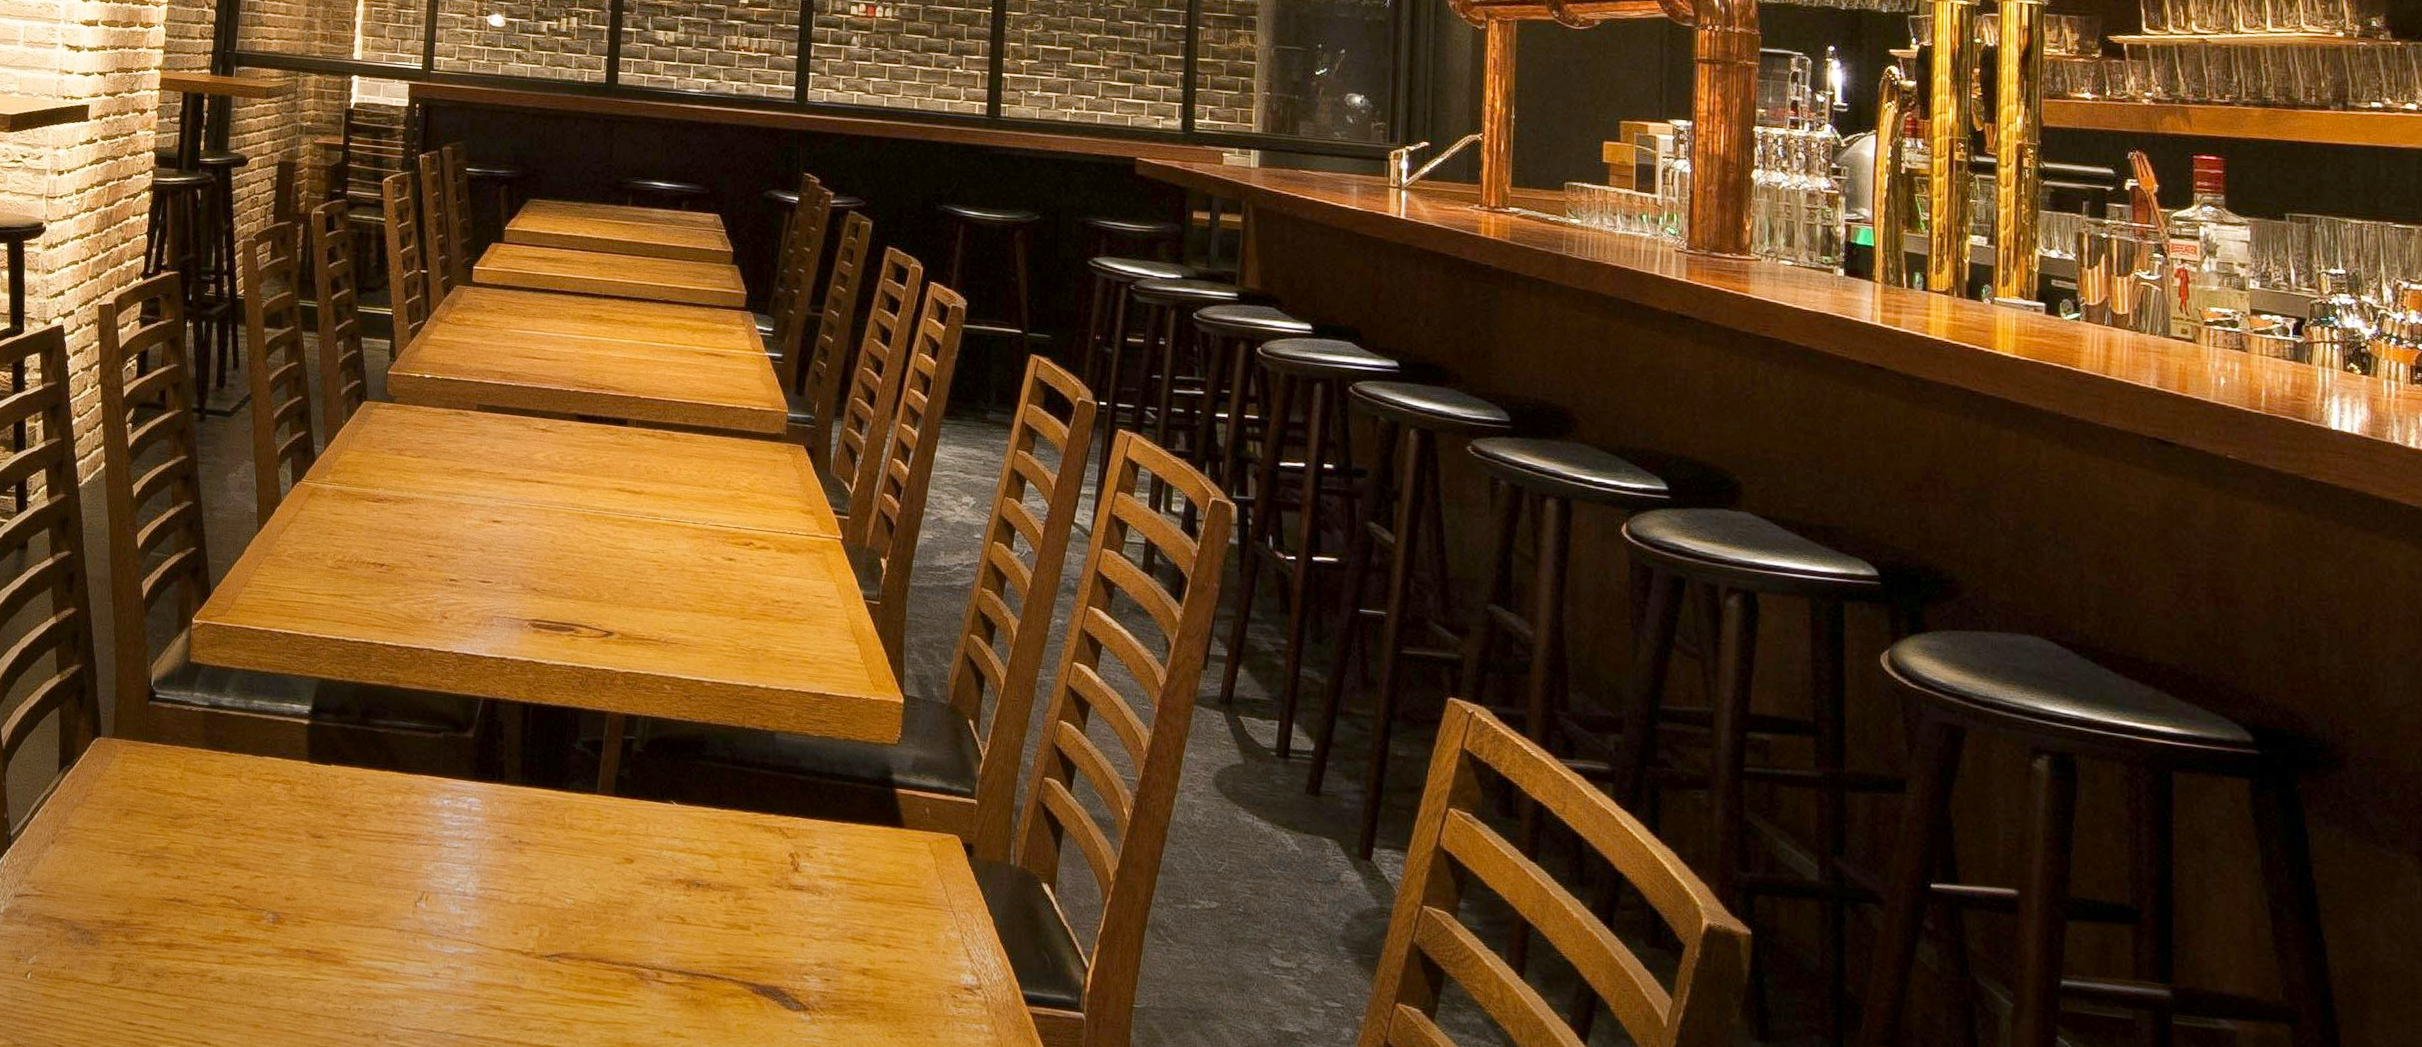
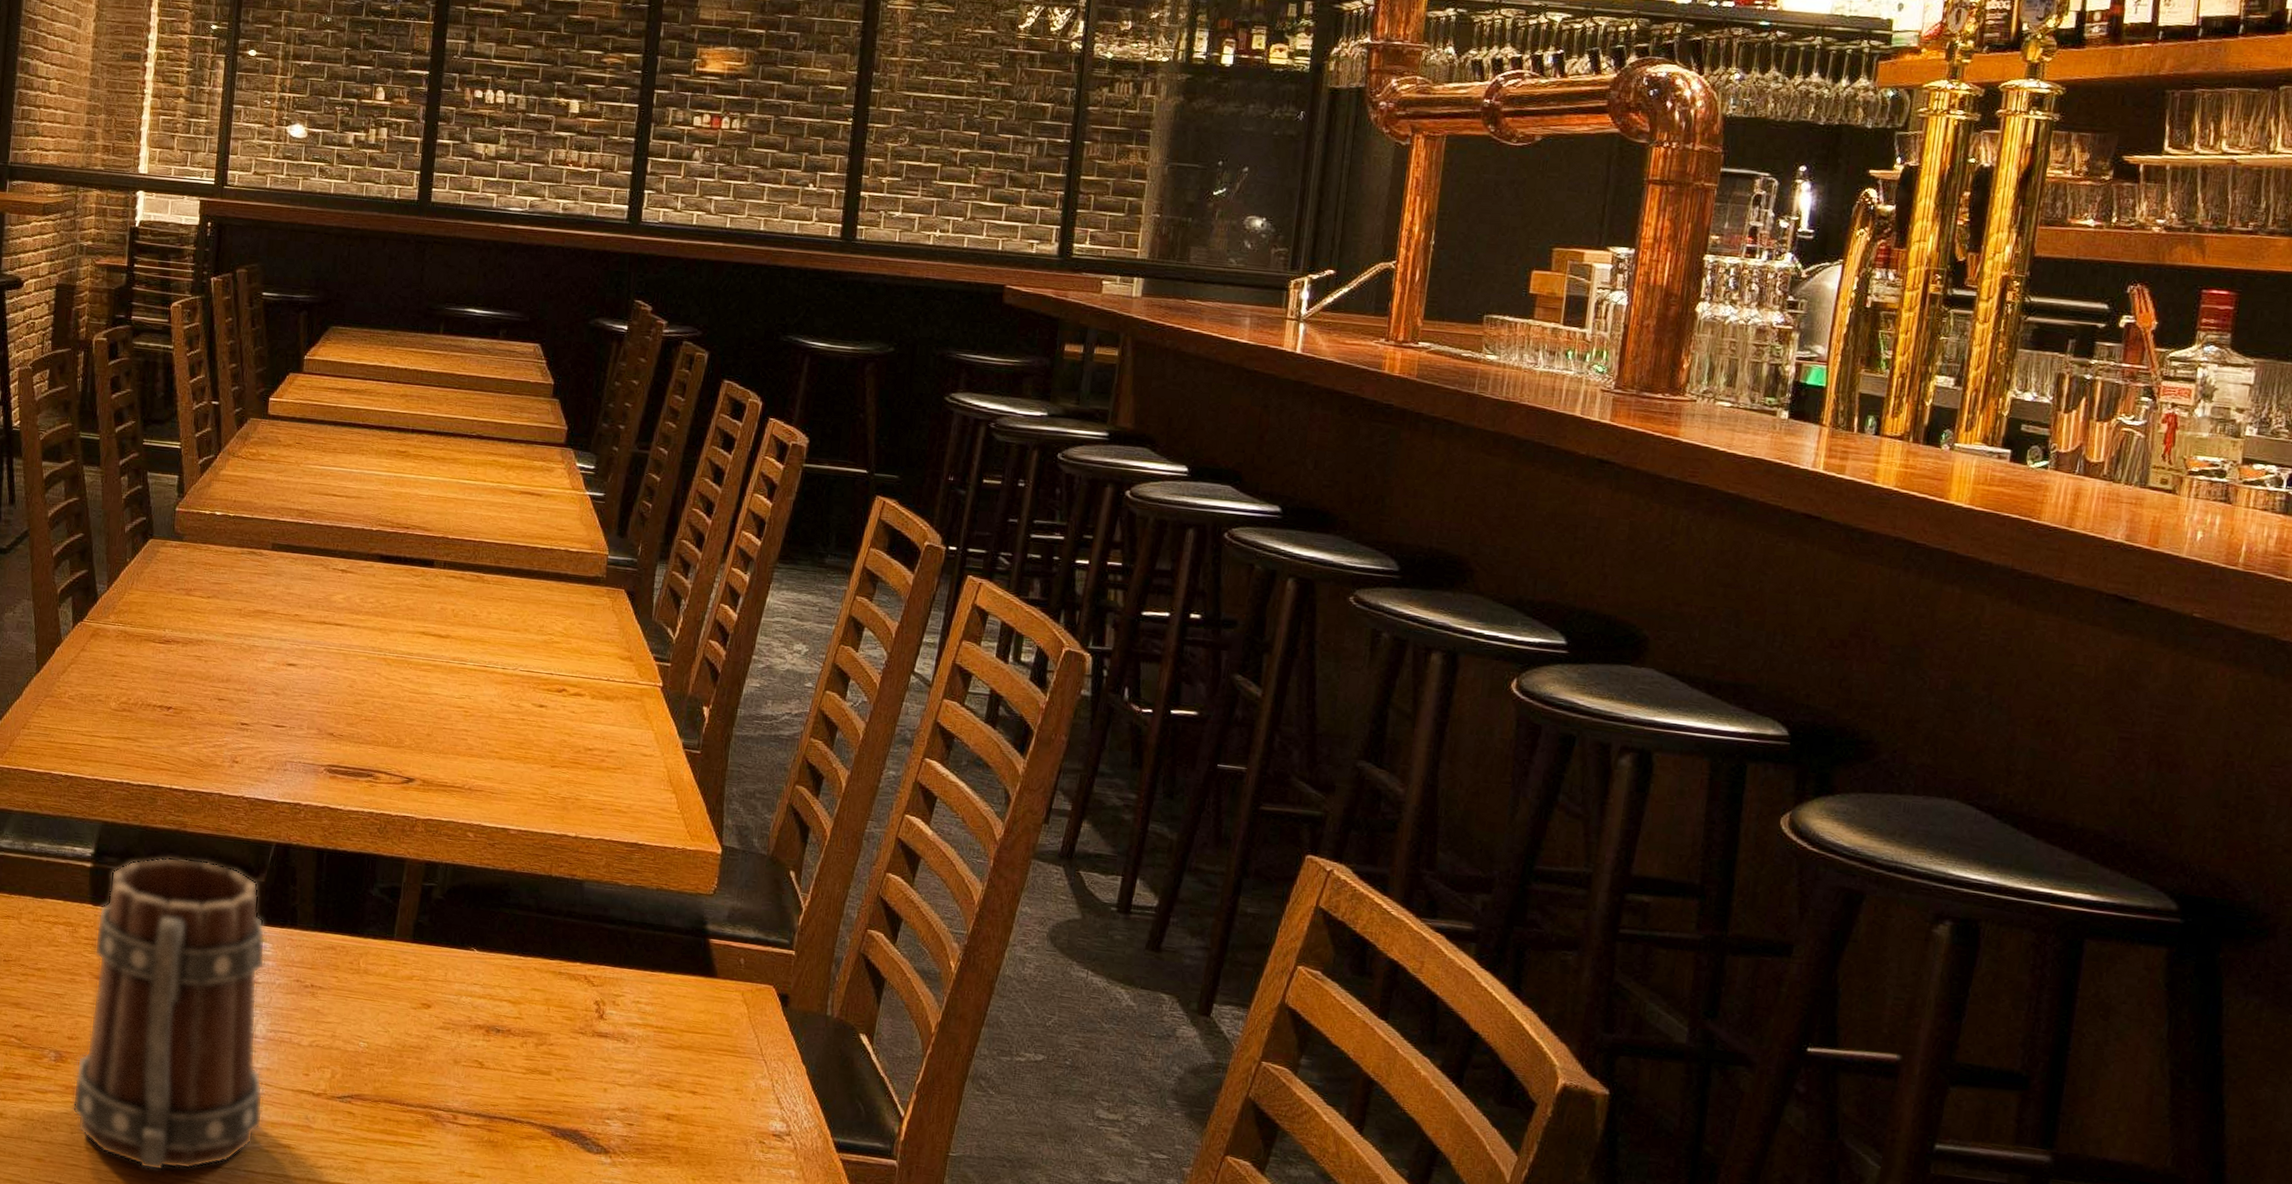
beer mug: none [289,713,475,1036] -> present [72,857,266,1171]

